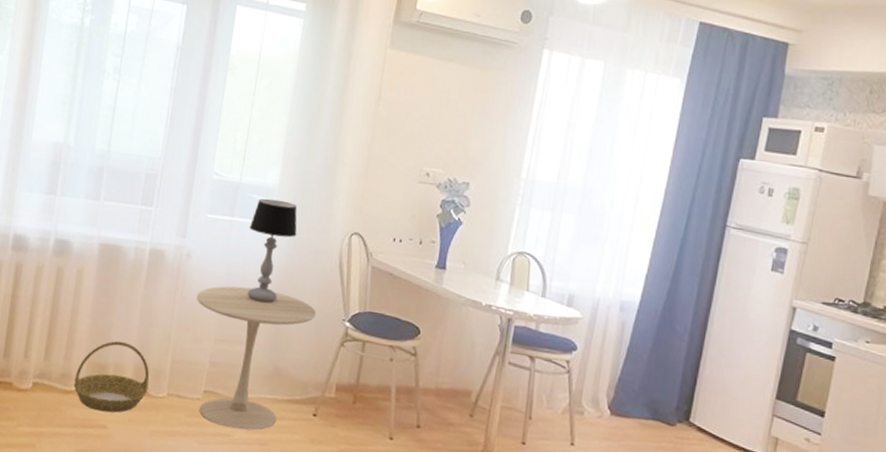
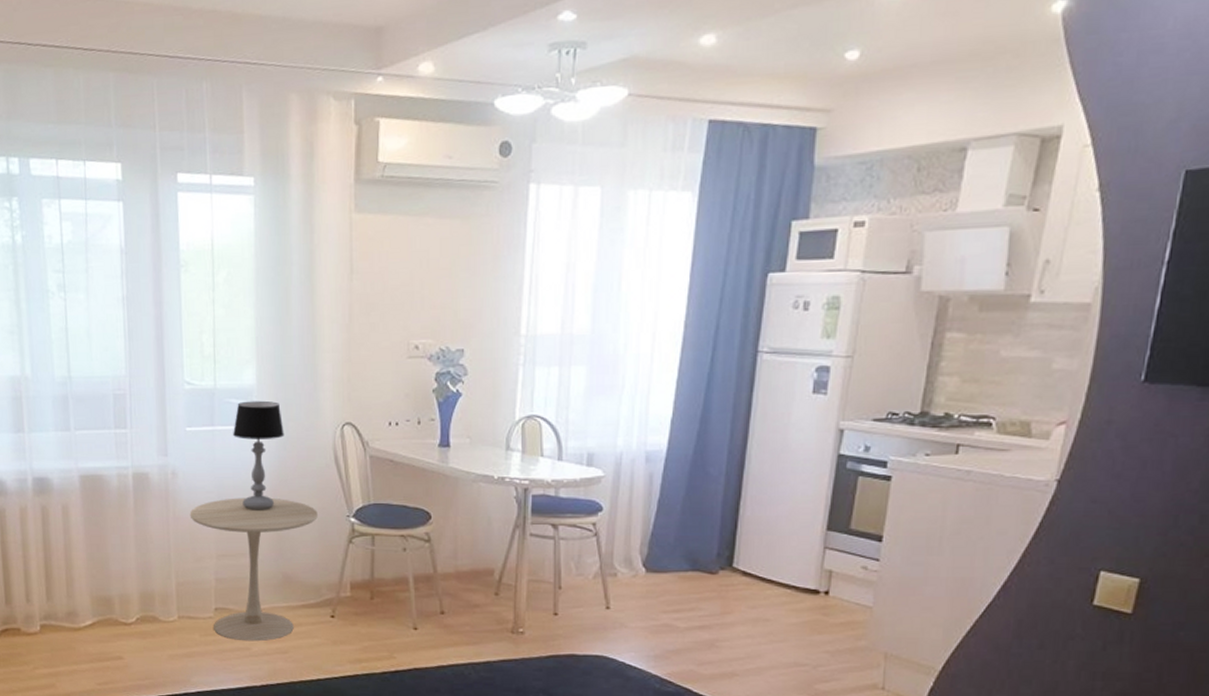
basket: present [74,341,150,413] -> none [81,571,158,644]

